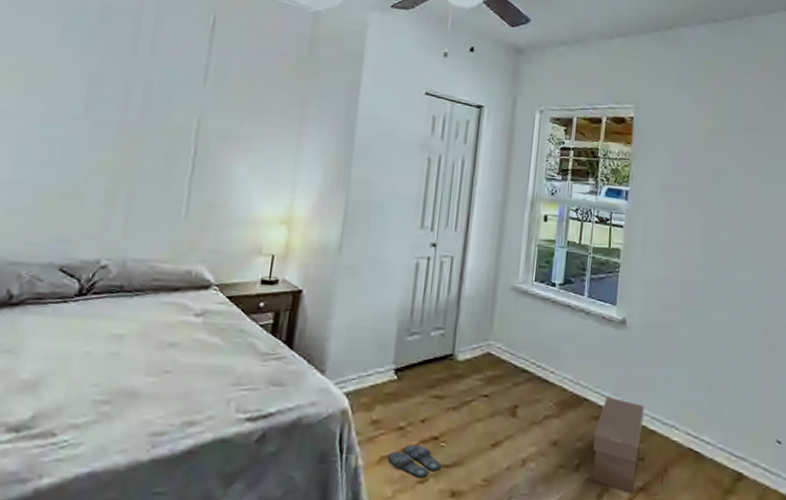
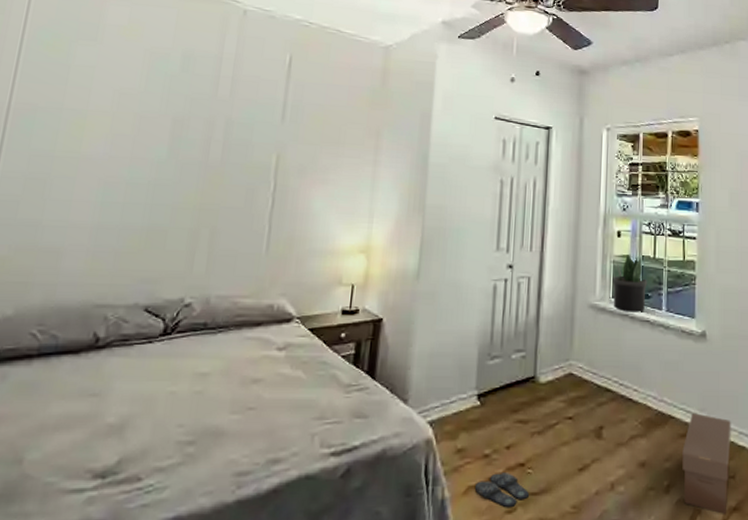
planter: none [535,238,572,298] -> present [612,254,648,314]

